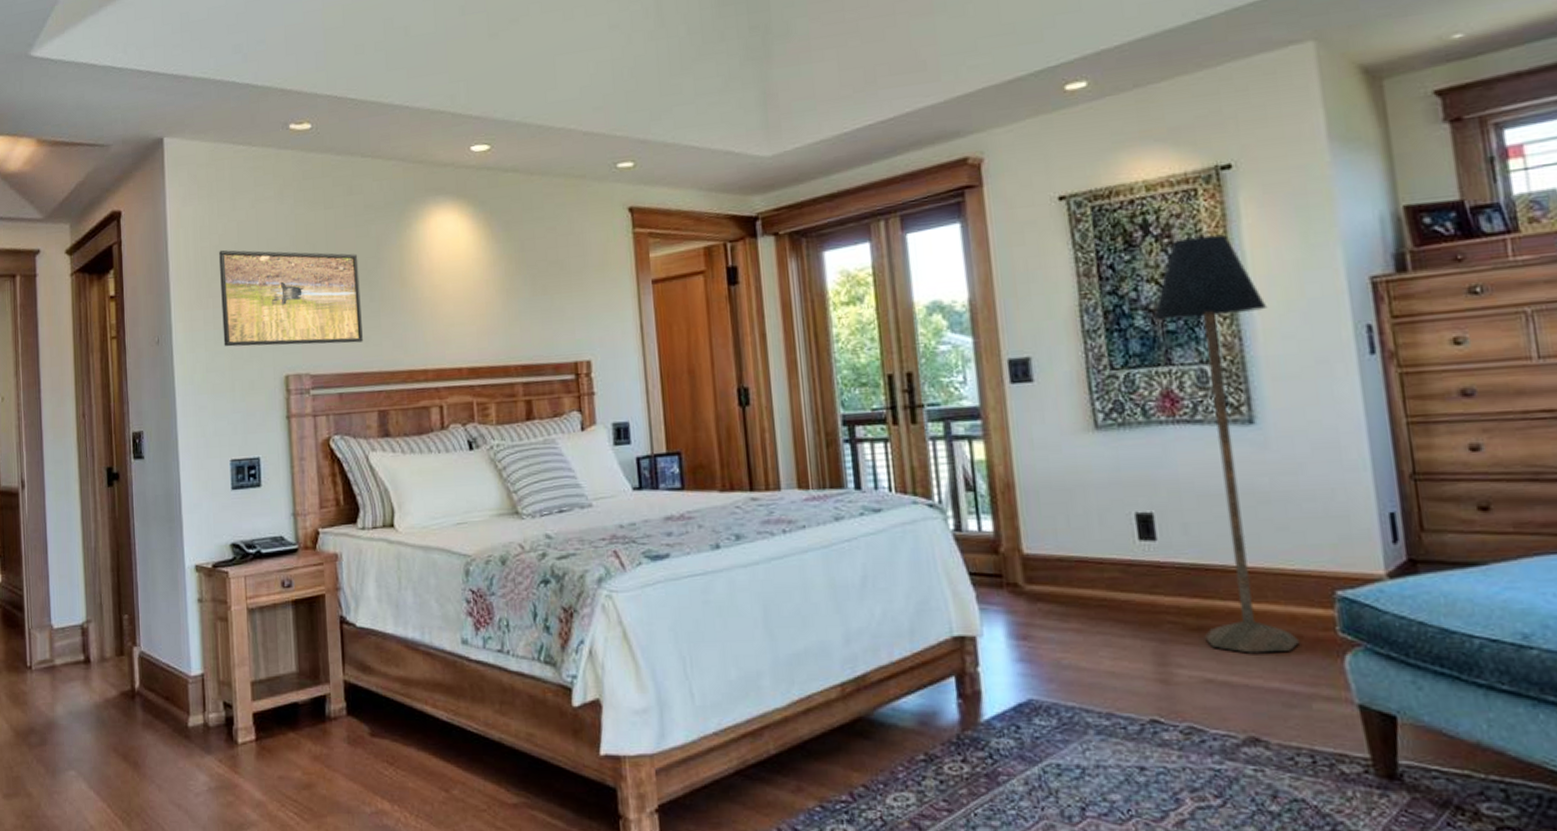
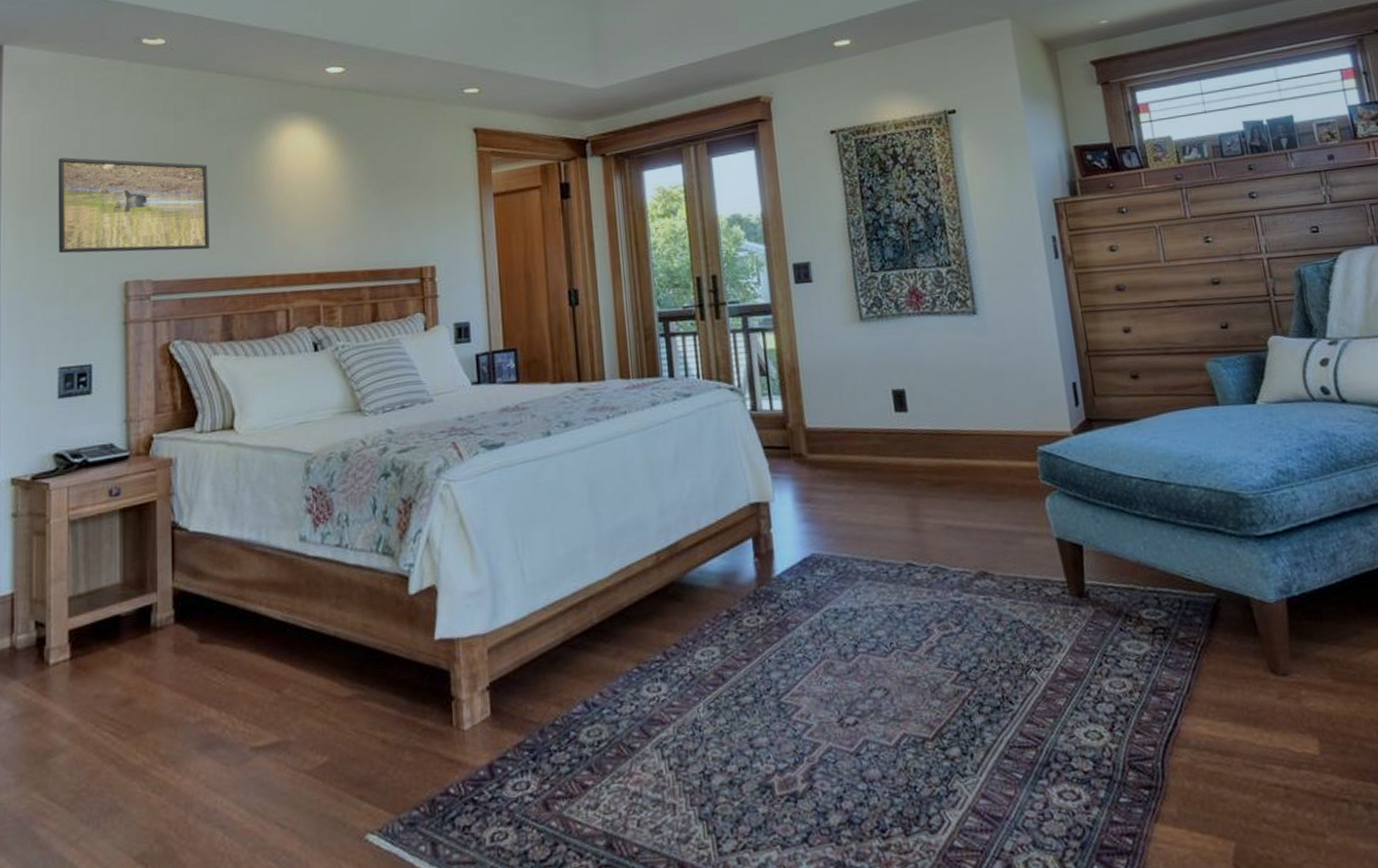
floor lamp: present [1153,234,1301,654] -> none [902,164,1014,502]

